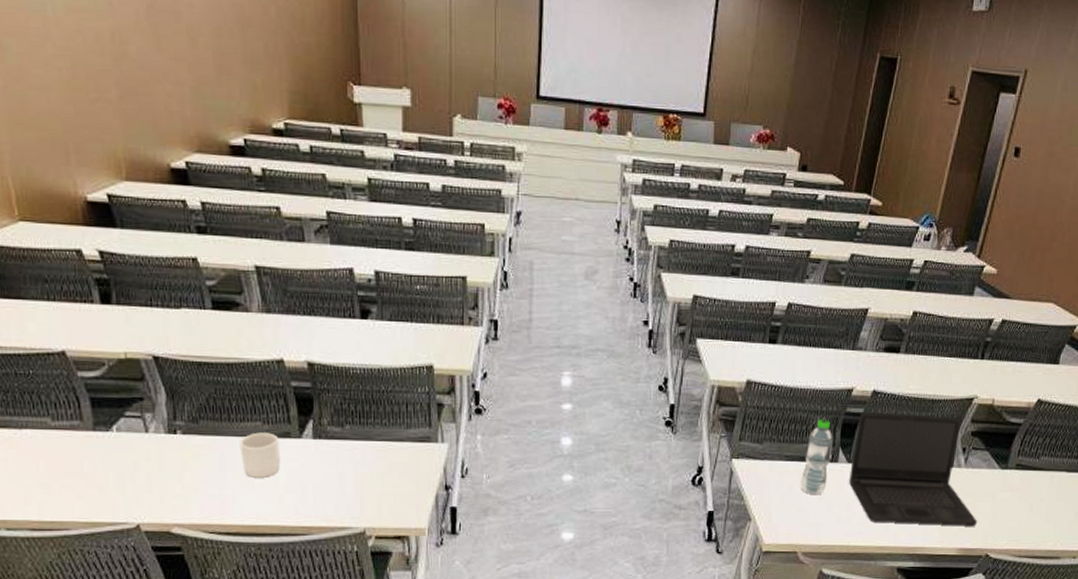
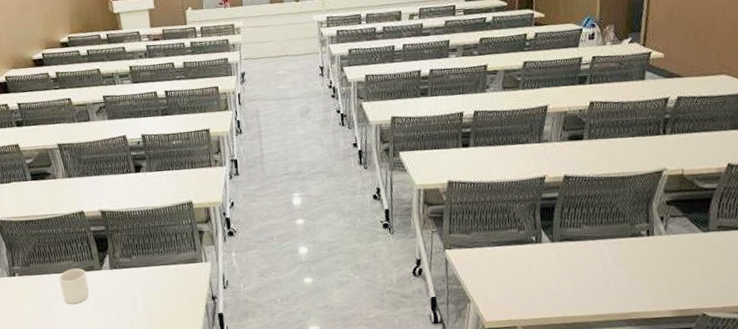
water bottle: present [801,418,834,495] -> none [510,206,536,274]
laptop: present [849,411,977,525] -> none [554,189,688,293]

